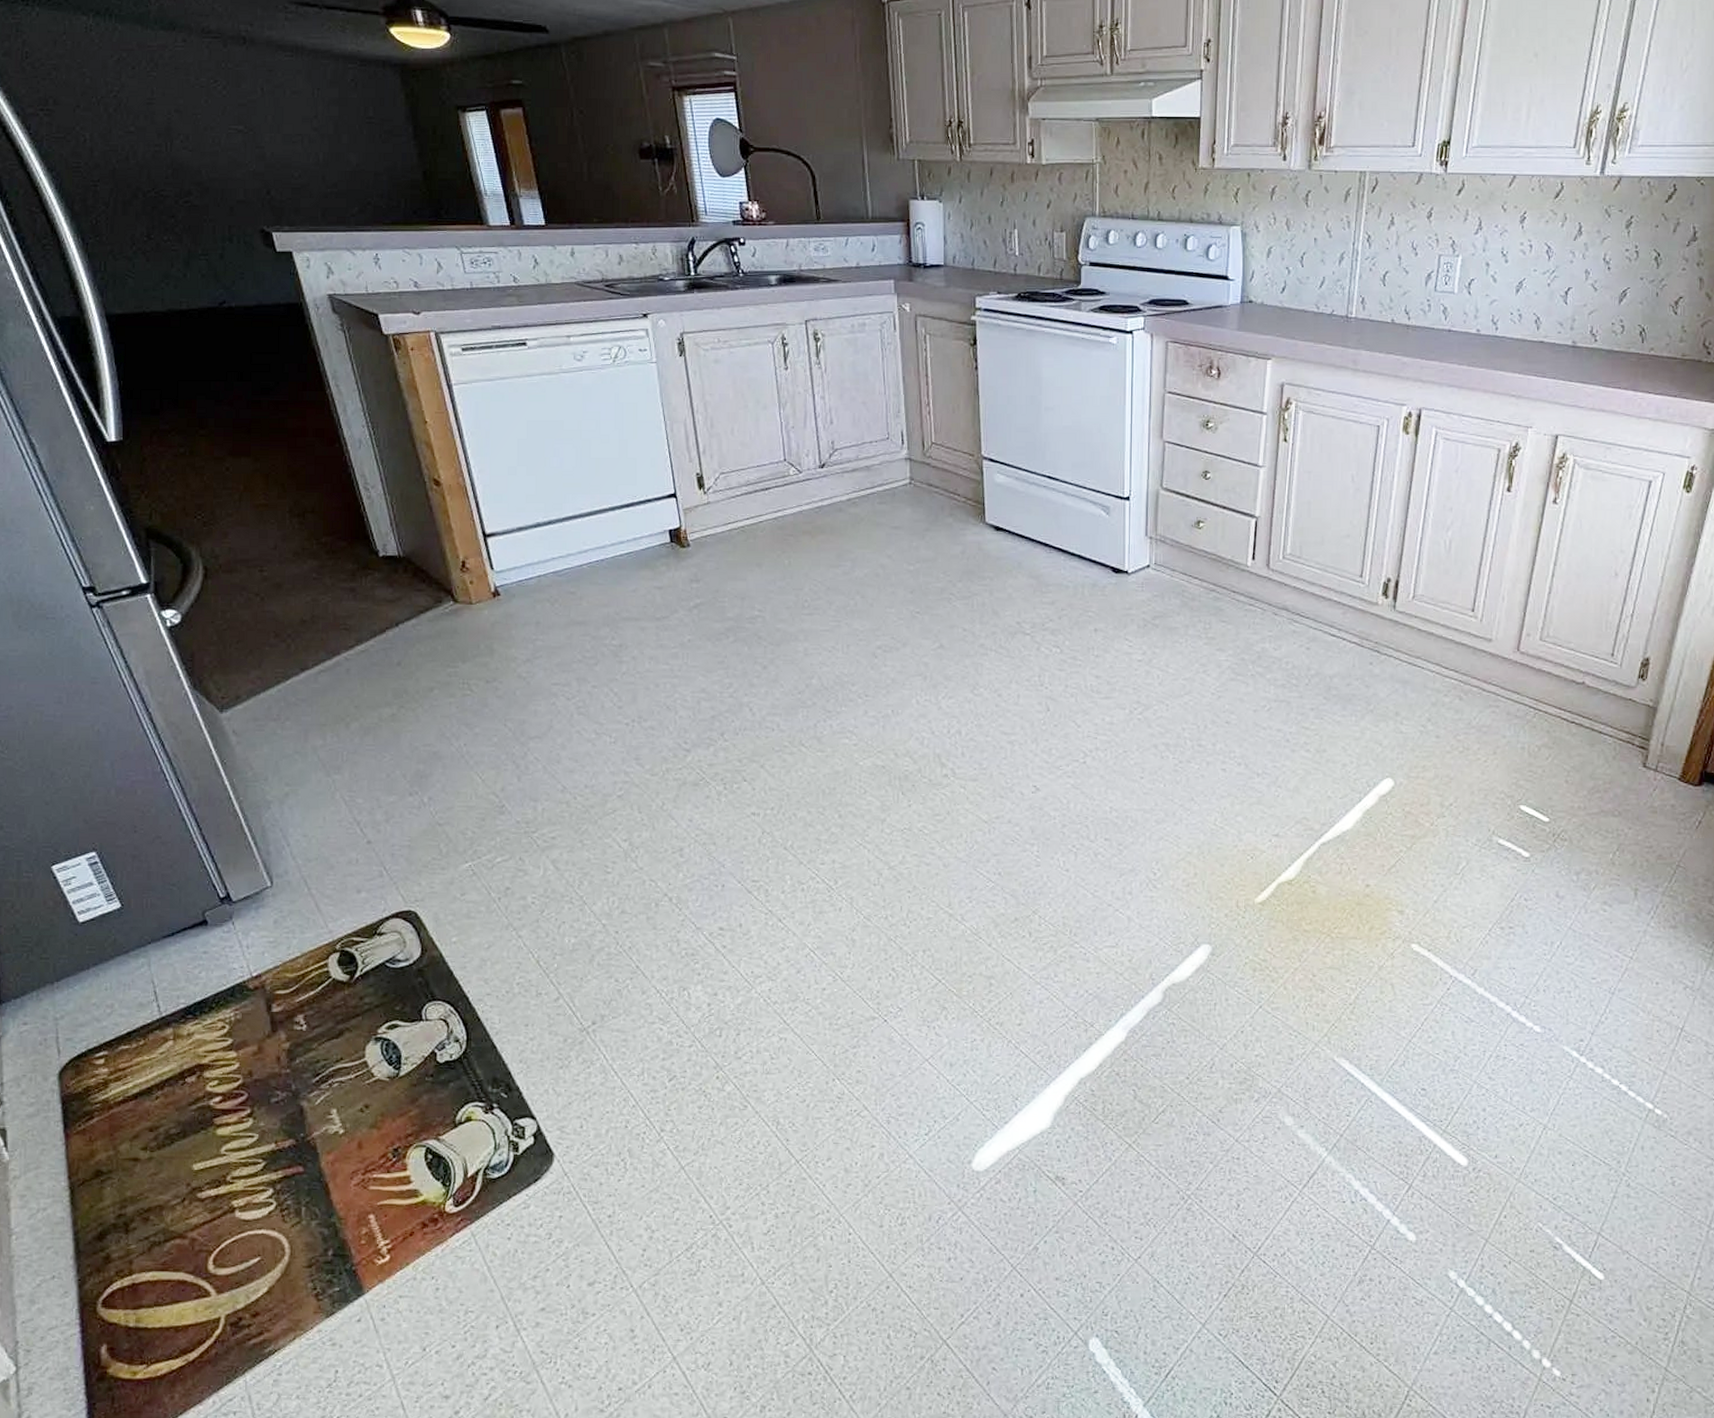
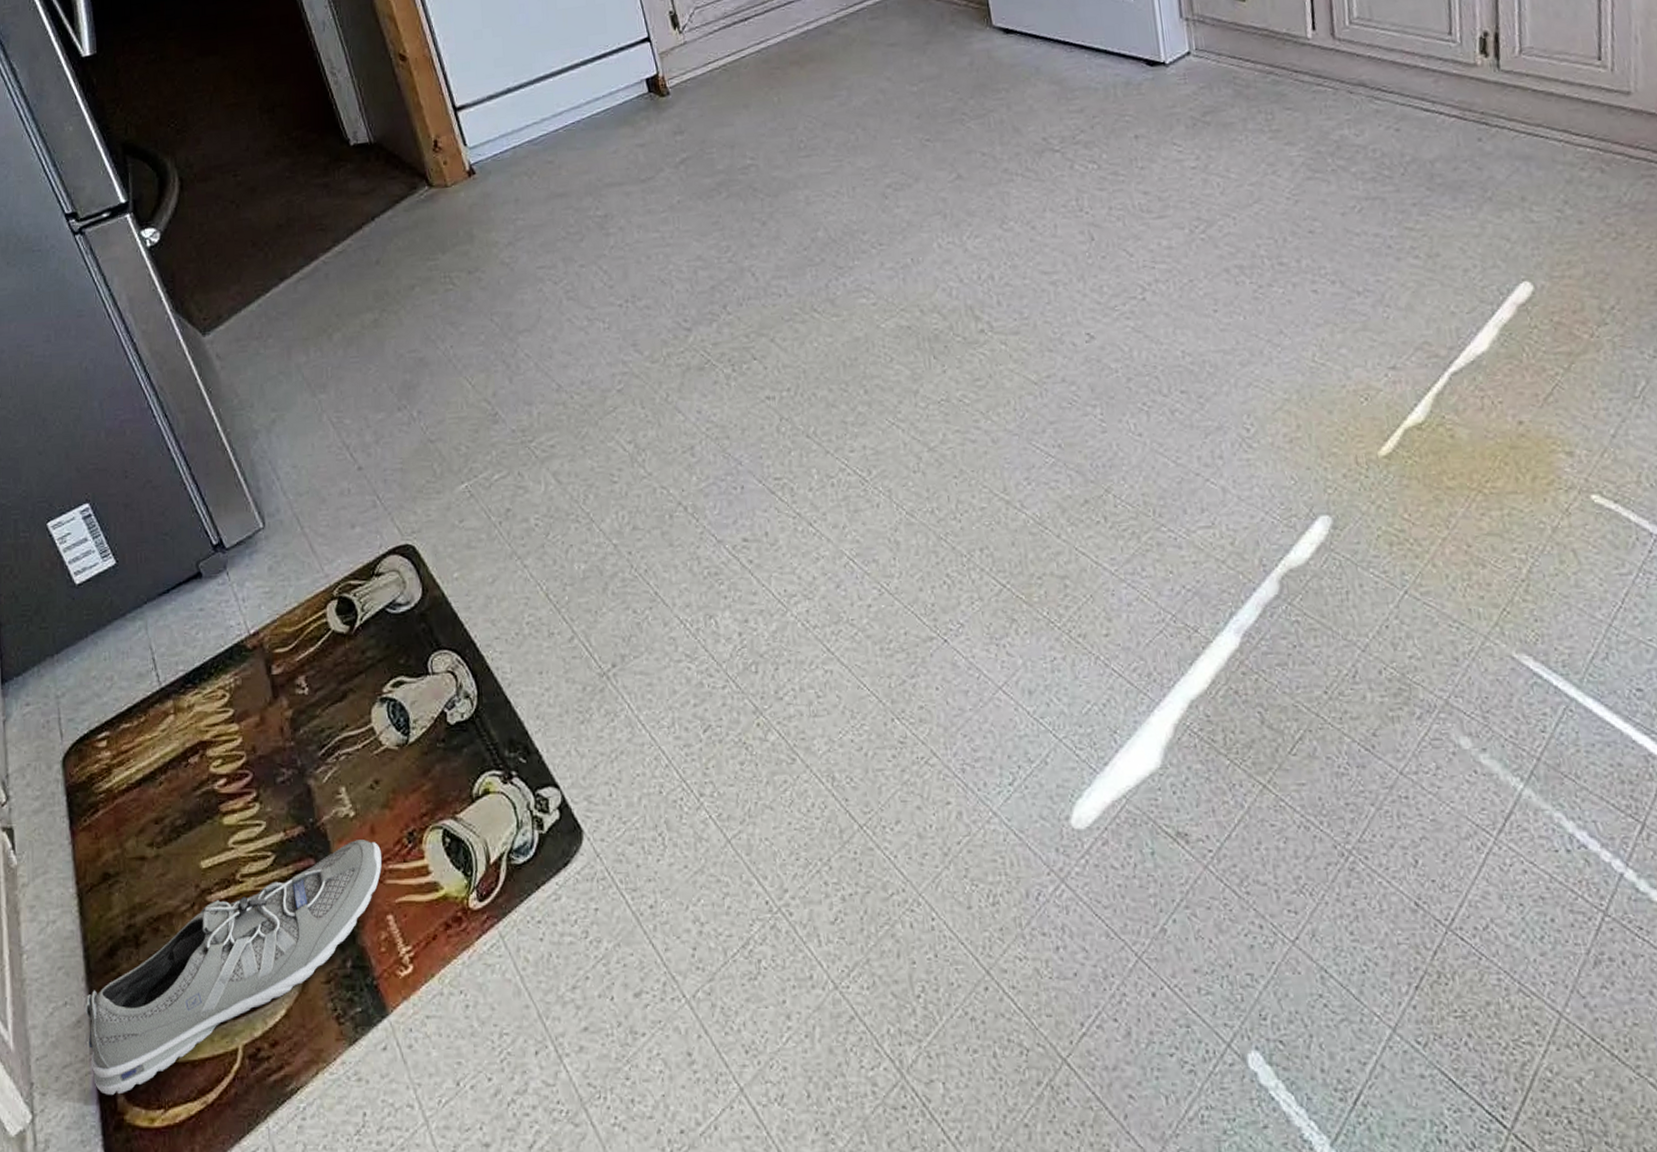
sneaker: none [72,1153,367,1352] -> present [85,839,382,1095]

